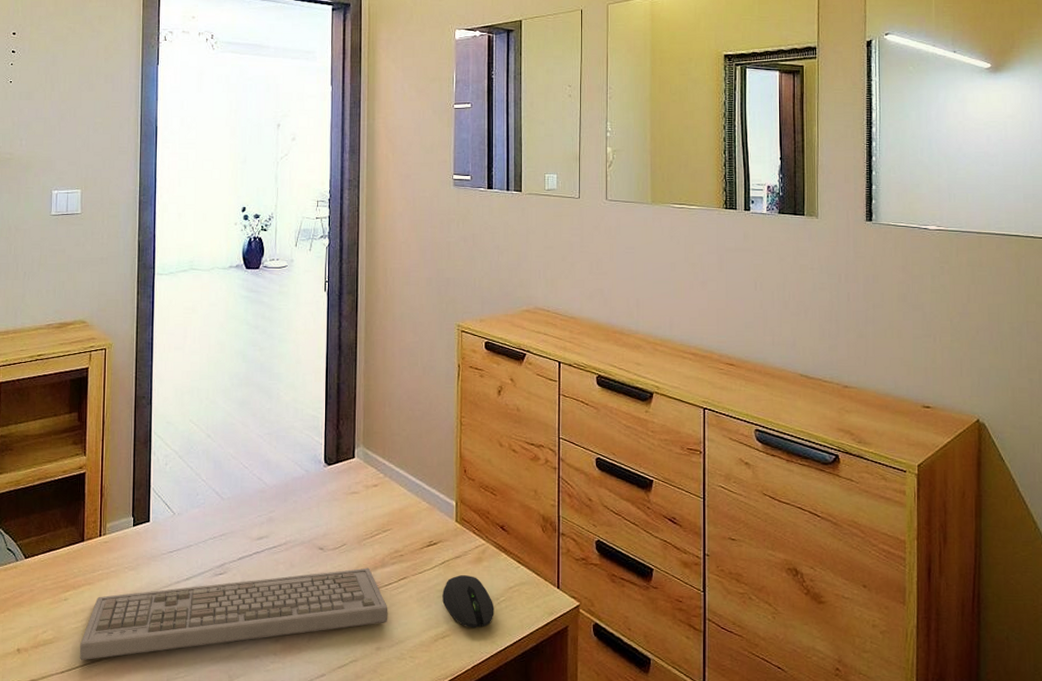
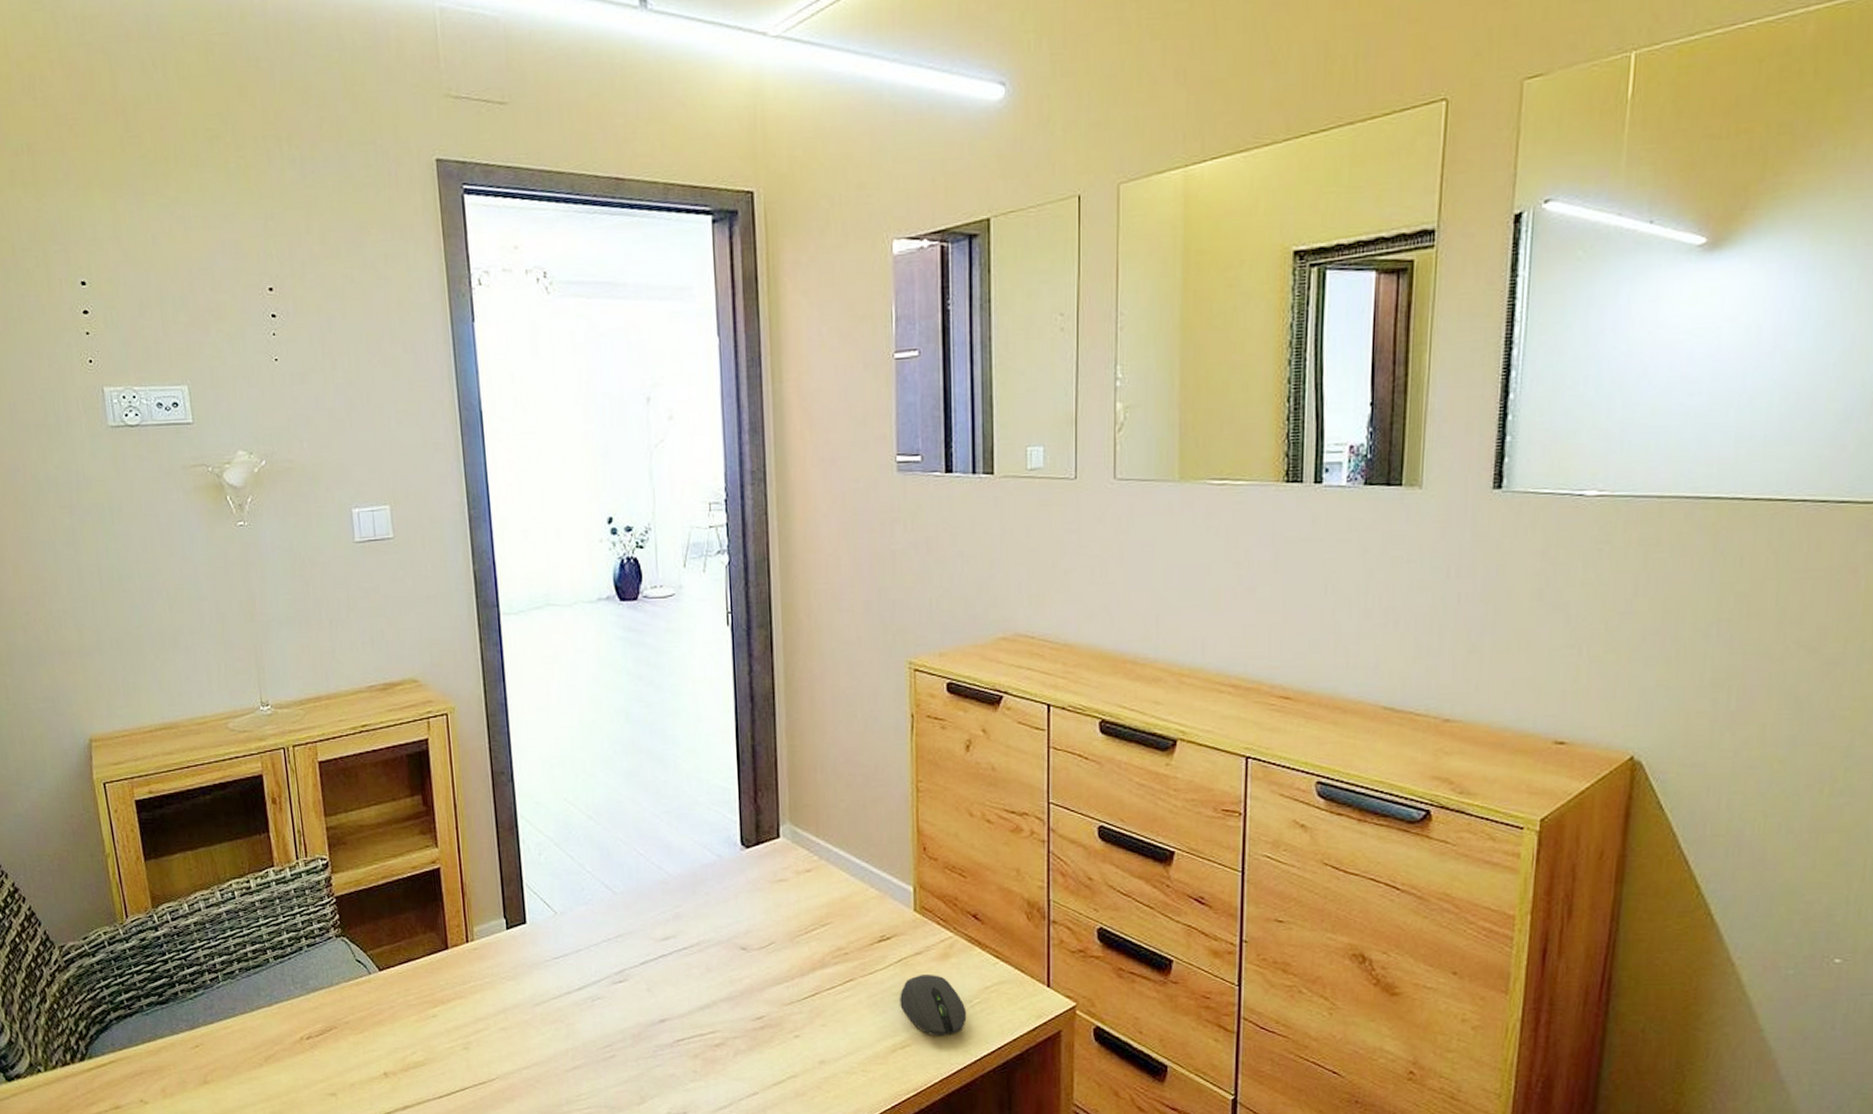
keyboard: present [80,567,388,661] -> none [458,969,833,1084]

